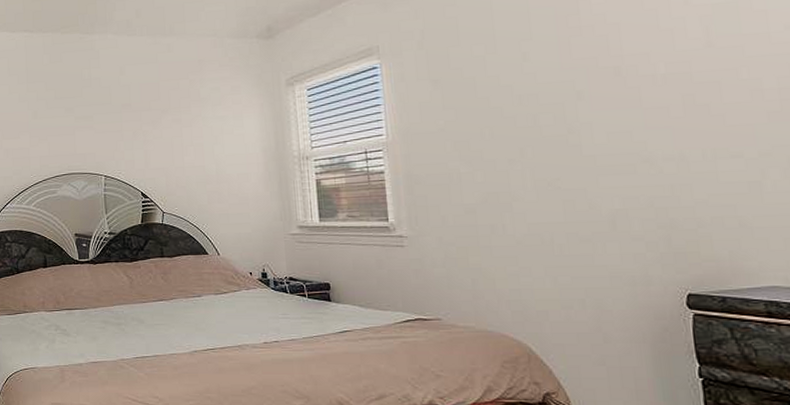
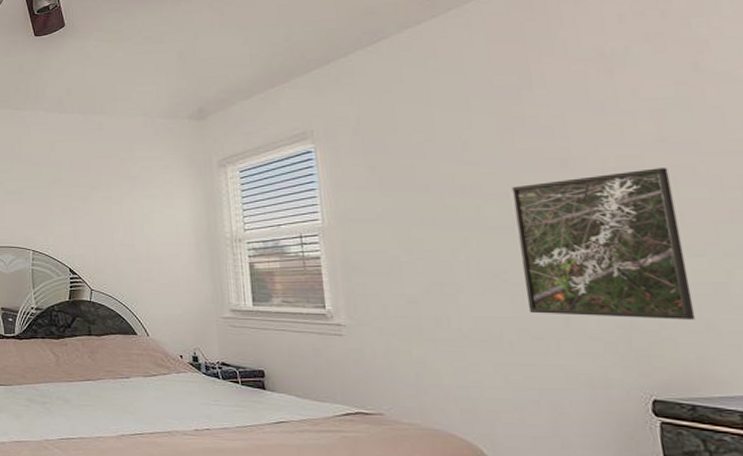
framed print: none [567,72,731,218] -> present [512,168,696,320]

